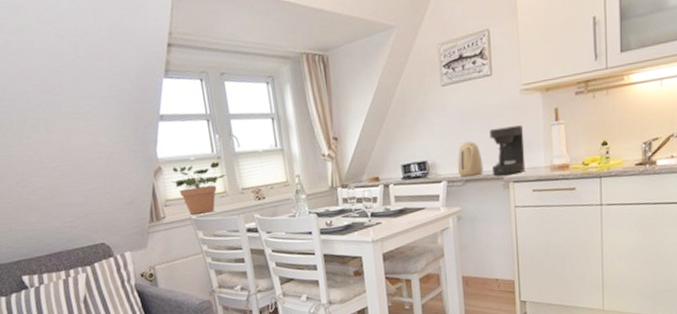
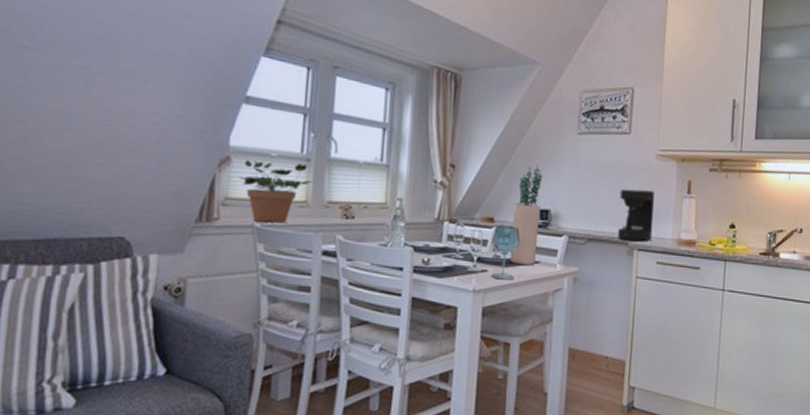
wine glass: none [380,181,405,229] -> present [490,225,521,280]
vase: none [394,121,422,214] -> present [510,163,543,266]
kettle: present [457,141,484,177] -> none [581,196,610,235]

